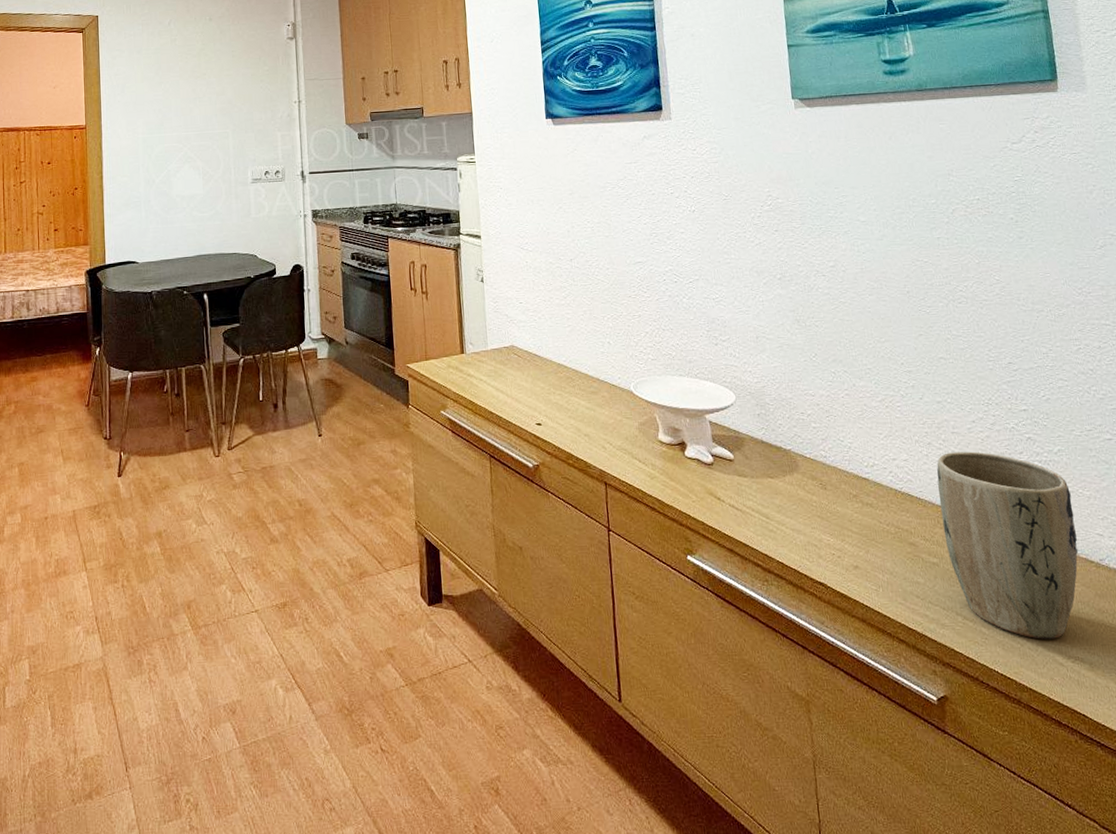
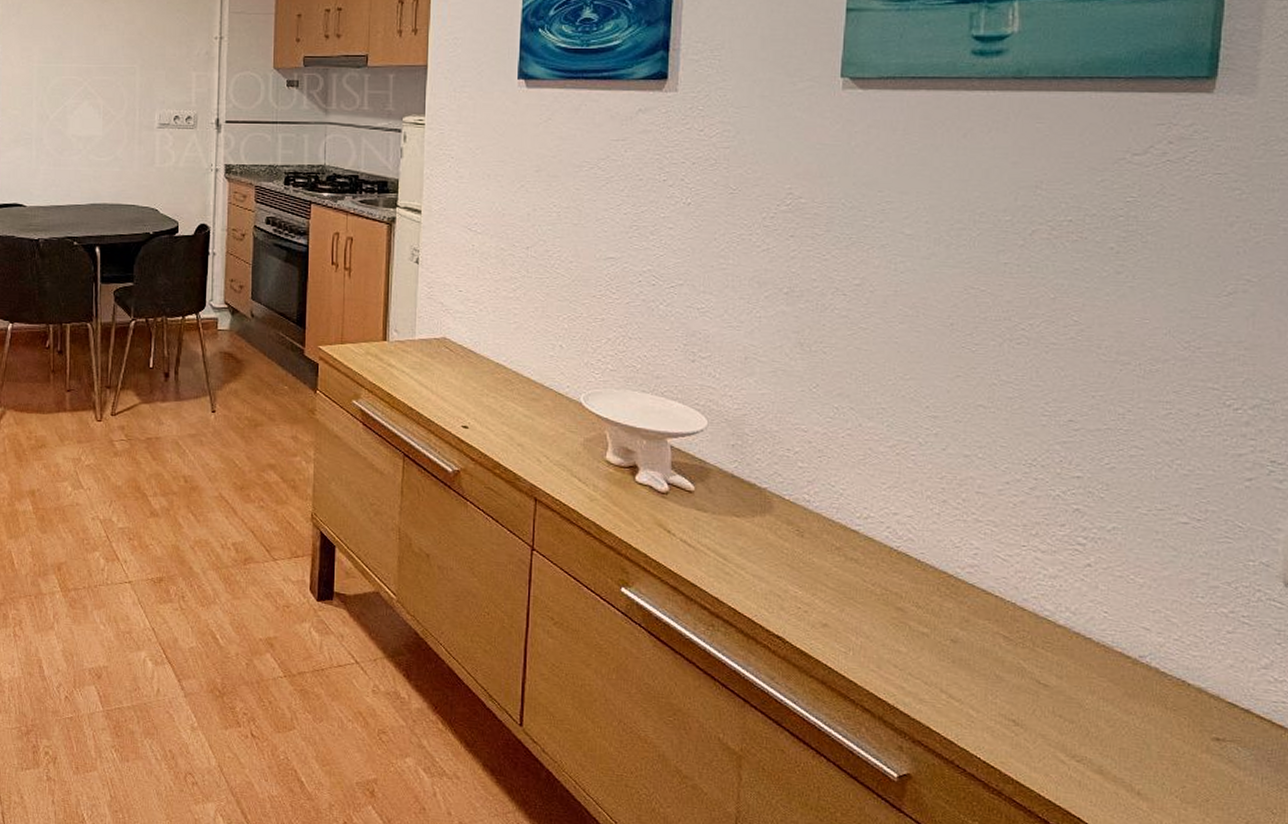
plant pot: present [936,451,1078,640] -> none [942,514,1118,734]

